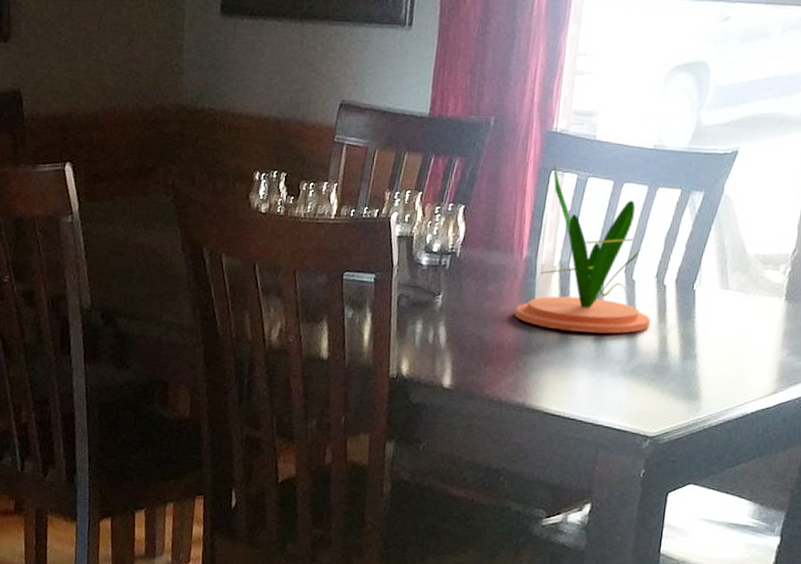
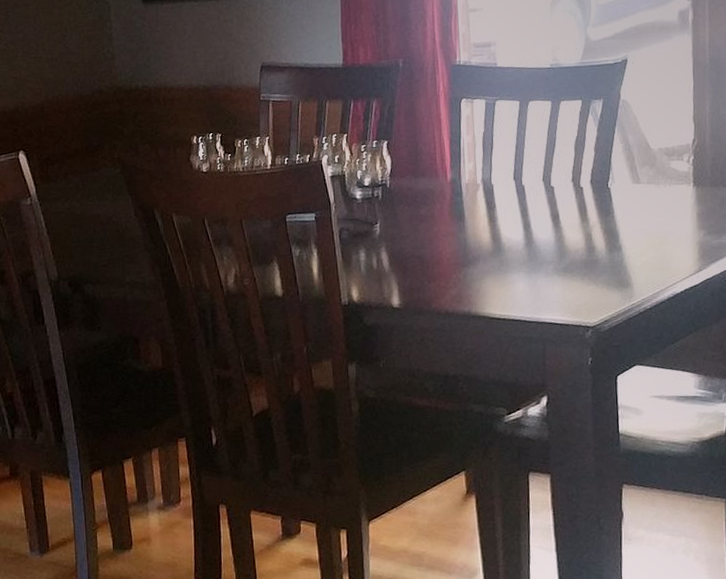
plant: present [514,165,651,334] -> none [448,94,575,241]

